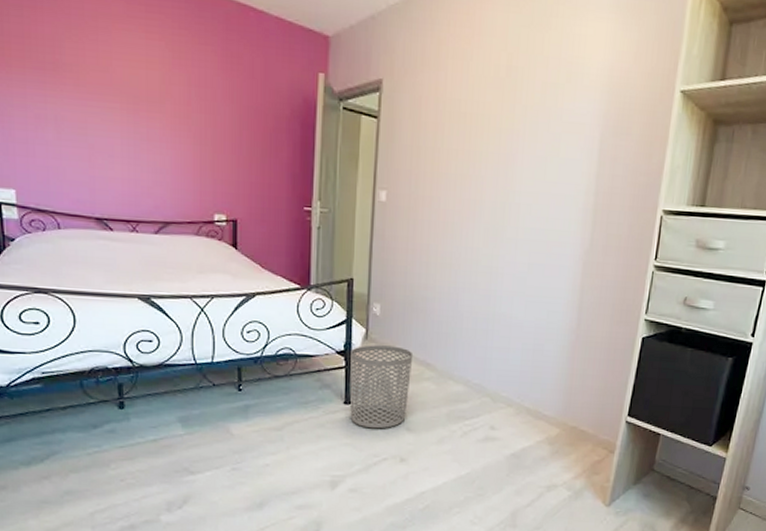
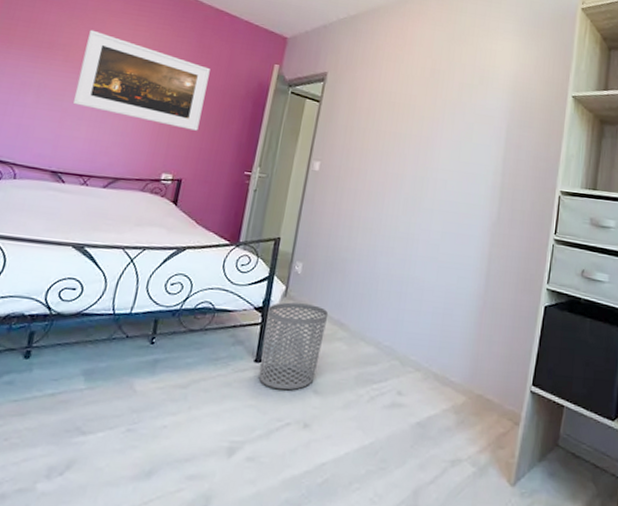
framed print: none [95,42,245,162] -> present [72,29,210,131]

